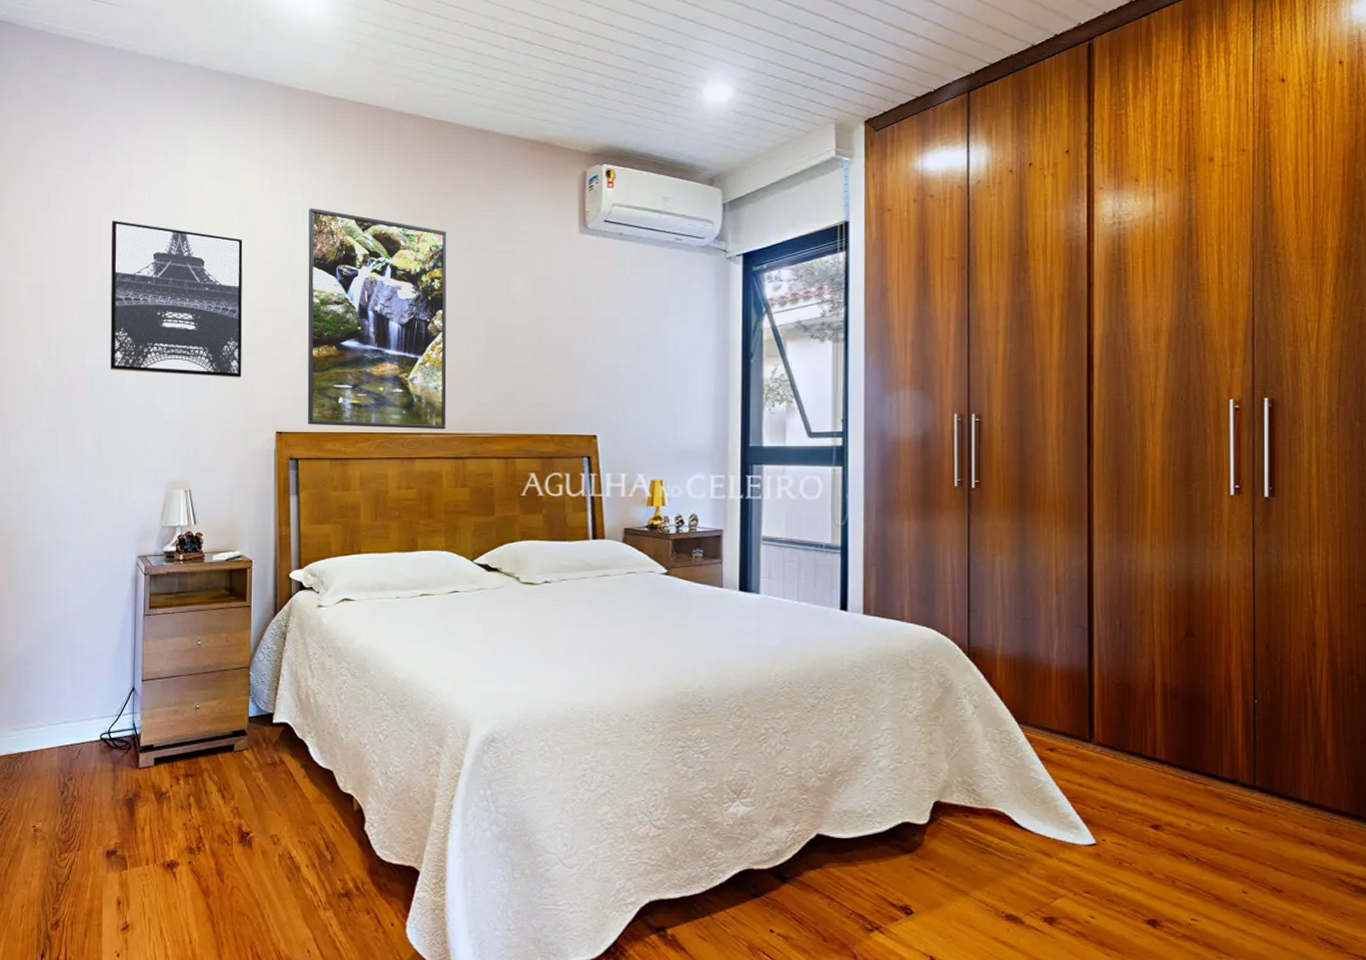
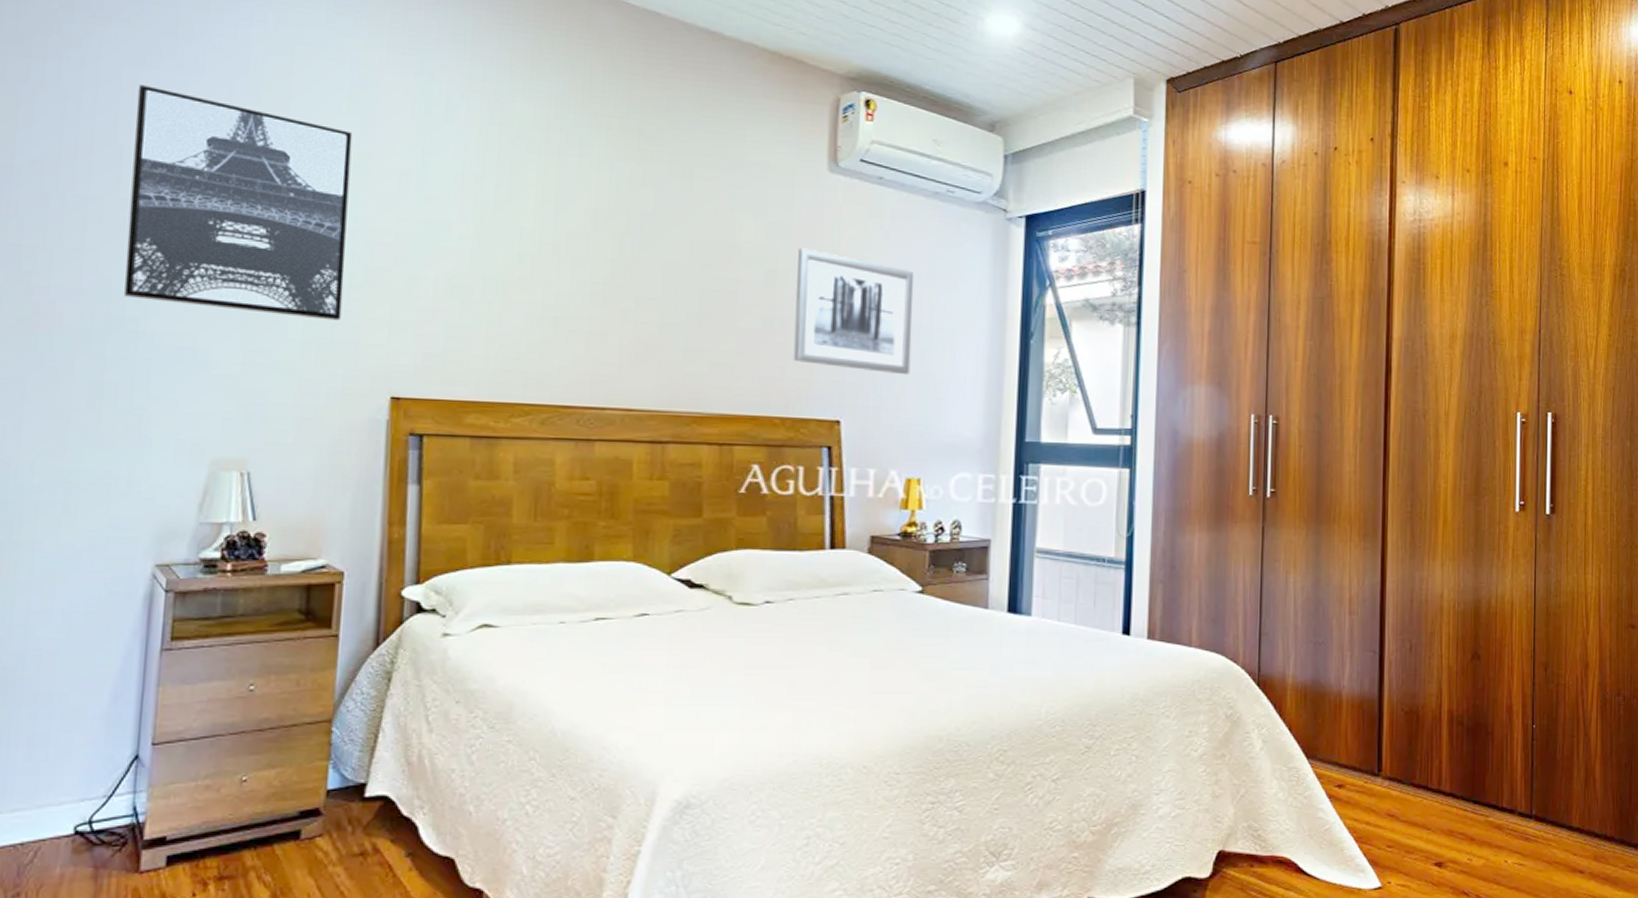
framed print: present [307,208,447,430] -> none [439,101,653,406]
wall art: none [558,297,651,396] -> present [793,248,913,375]

